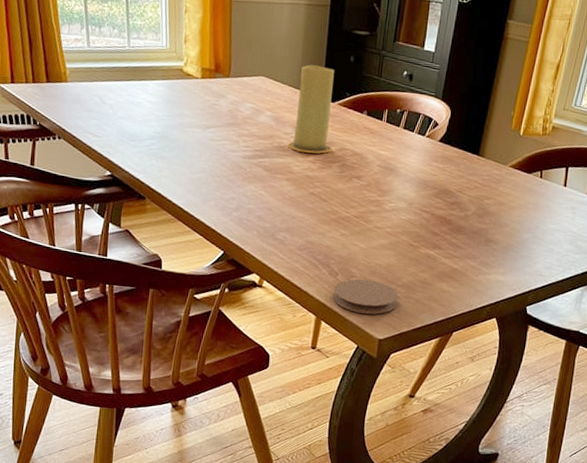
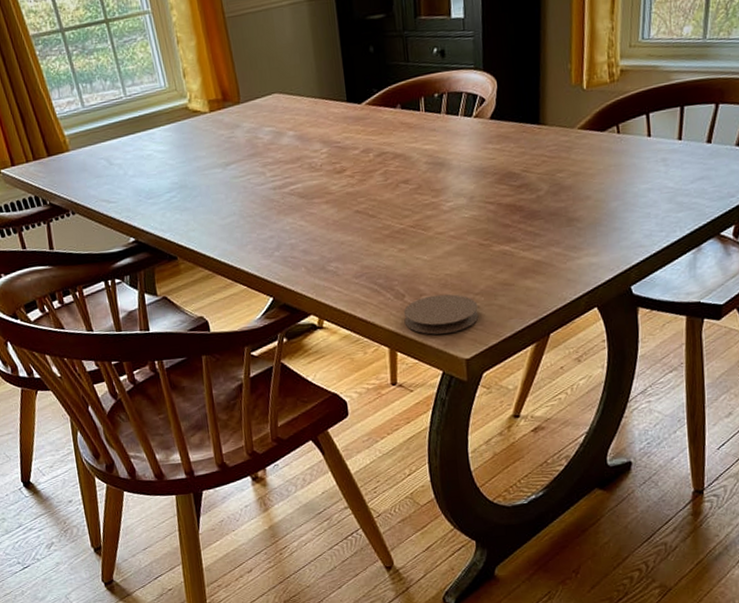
candle: present [287,64,334,154] -> none [317,65,369,168]

